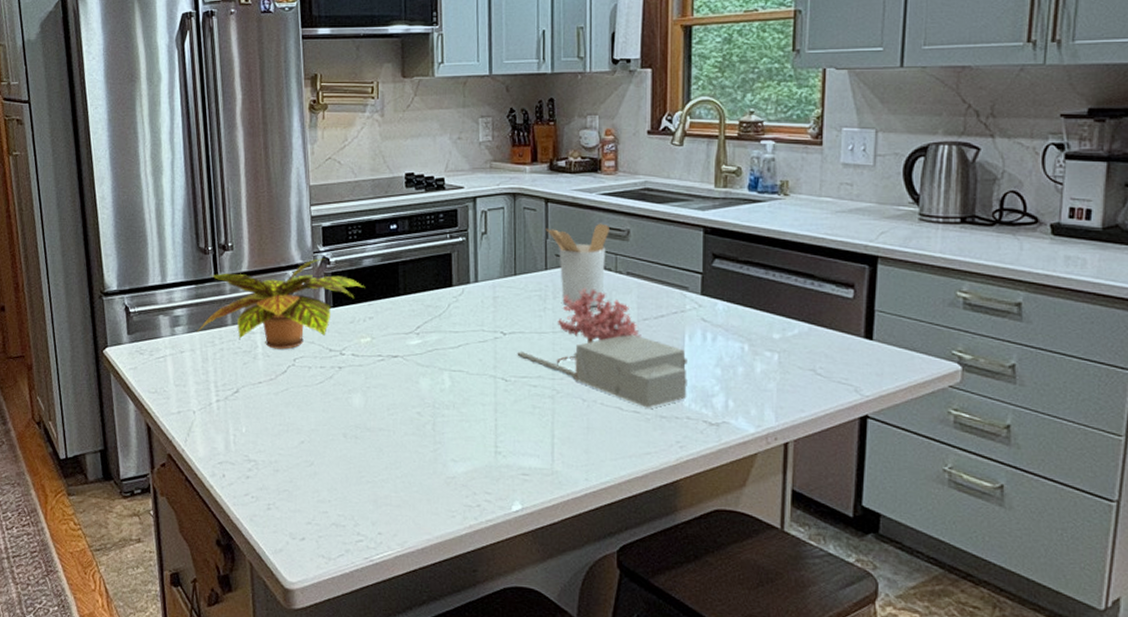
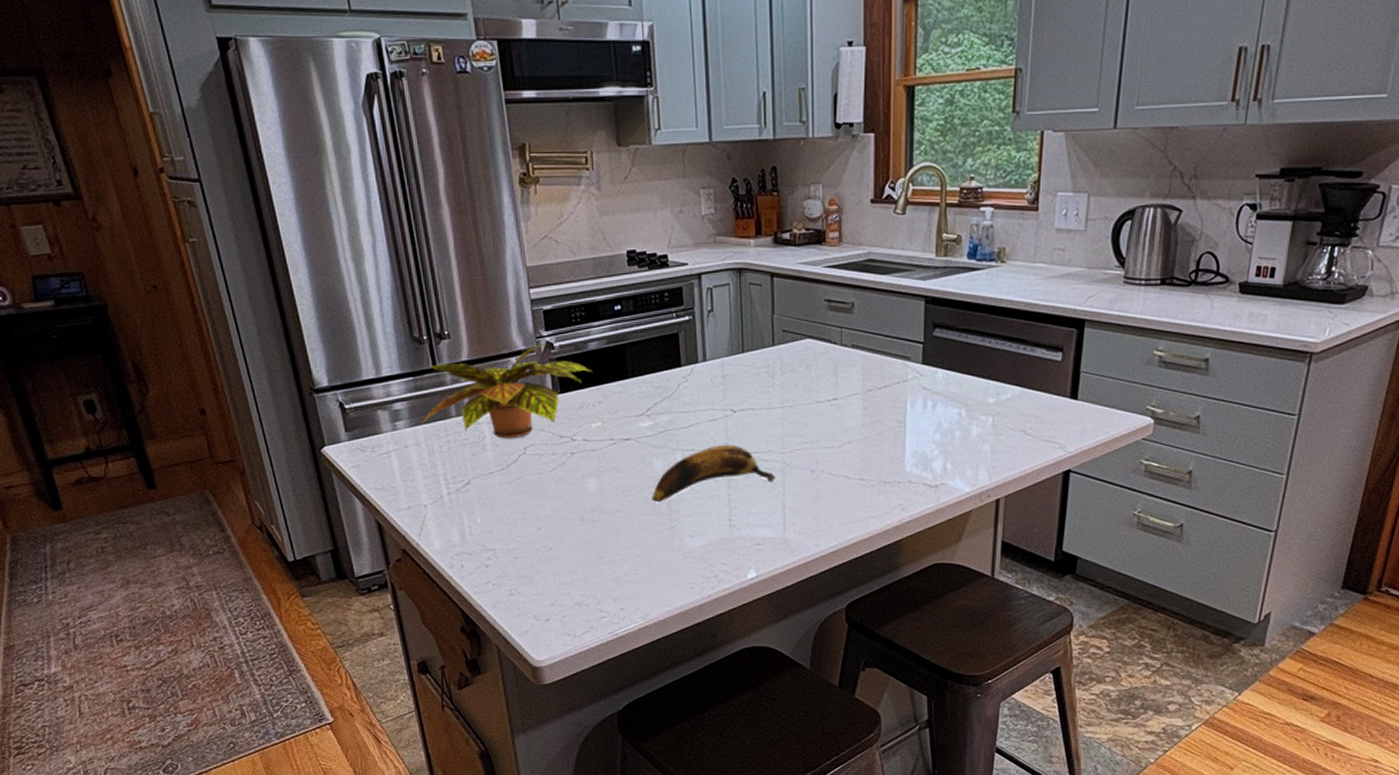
banana: none [416,368,544,423] -> present [652,445,775,503]
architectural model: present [517,288,688,408] -> none [747,362,909,475]
utensil holder: present [546,223,609,307] -> none [772,296,834,381]

